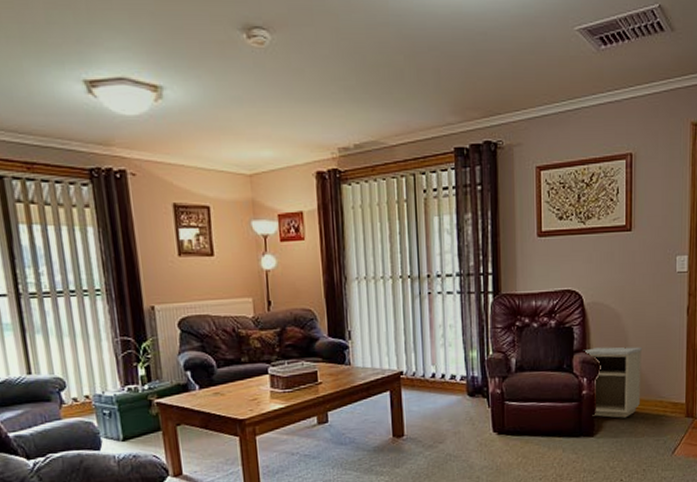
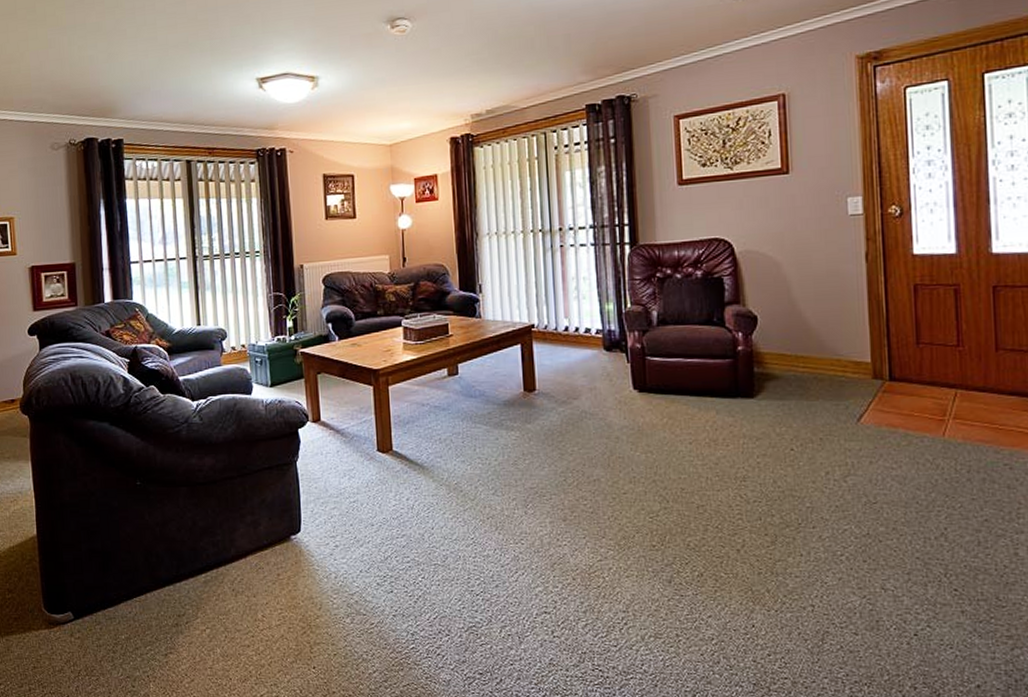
nightstand: present [584,346,643,418] -> none [737,298,811,378]

